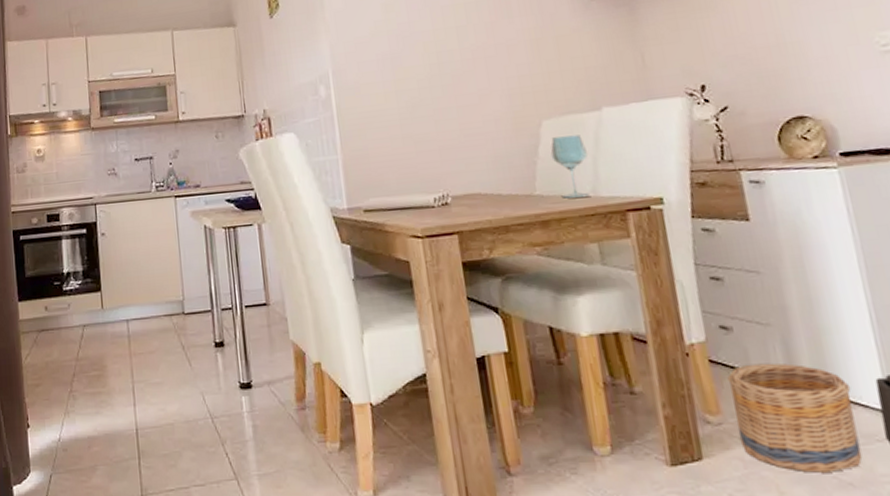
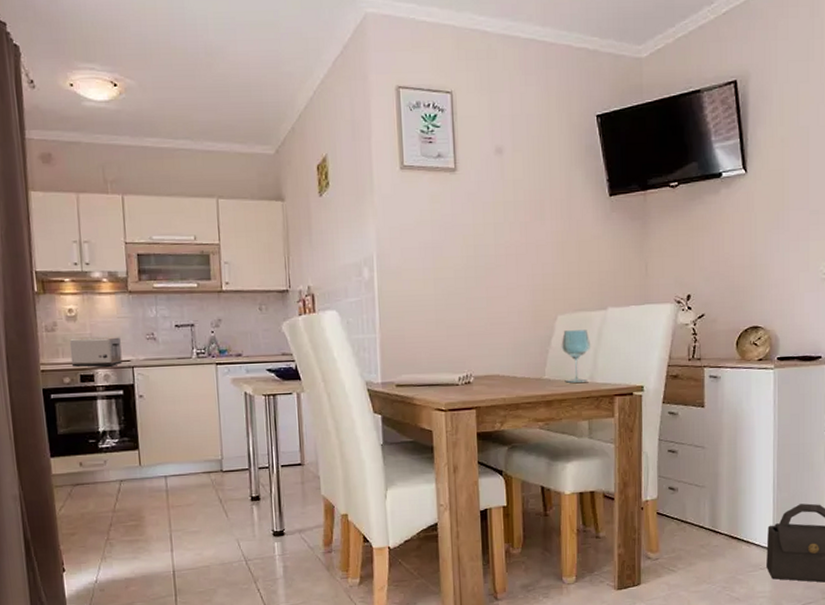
toaster: none [37,174,86,207] -> present [69,336,122,367]
basket: present [727,363,863,473] -> none [668,515,751,592]

